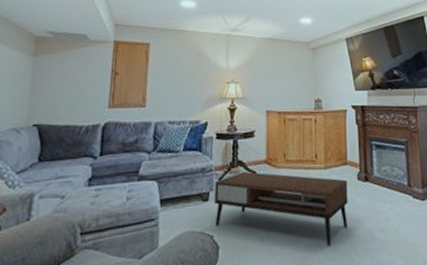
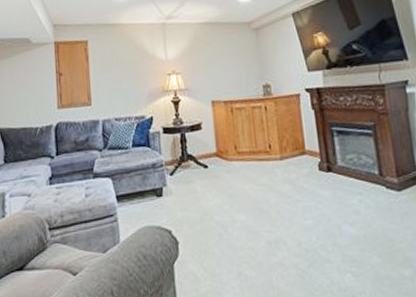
coffee table: present [215,172,348,246] -> none [167,165,312,242]

